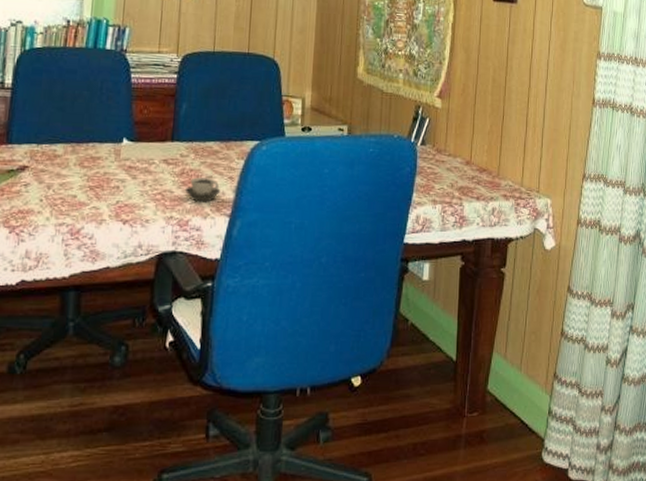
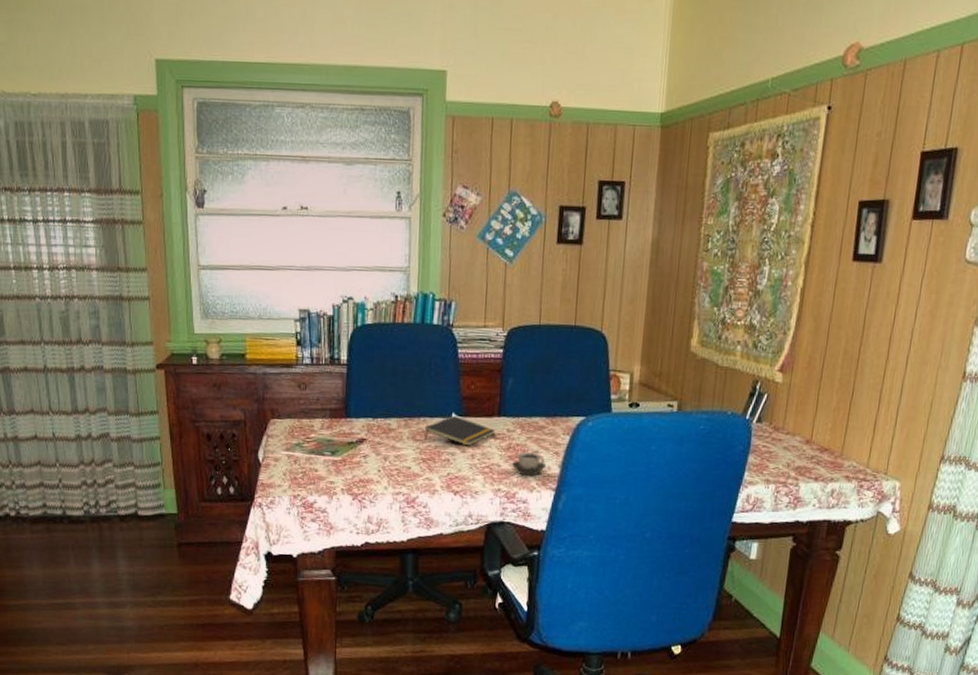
notepad: none [93,140,168,172] -> present [425,415,495,446]

